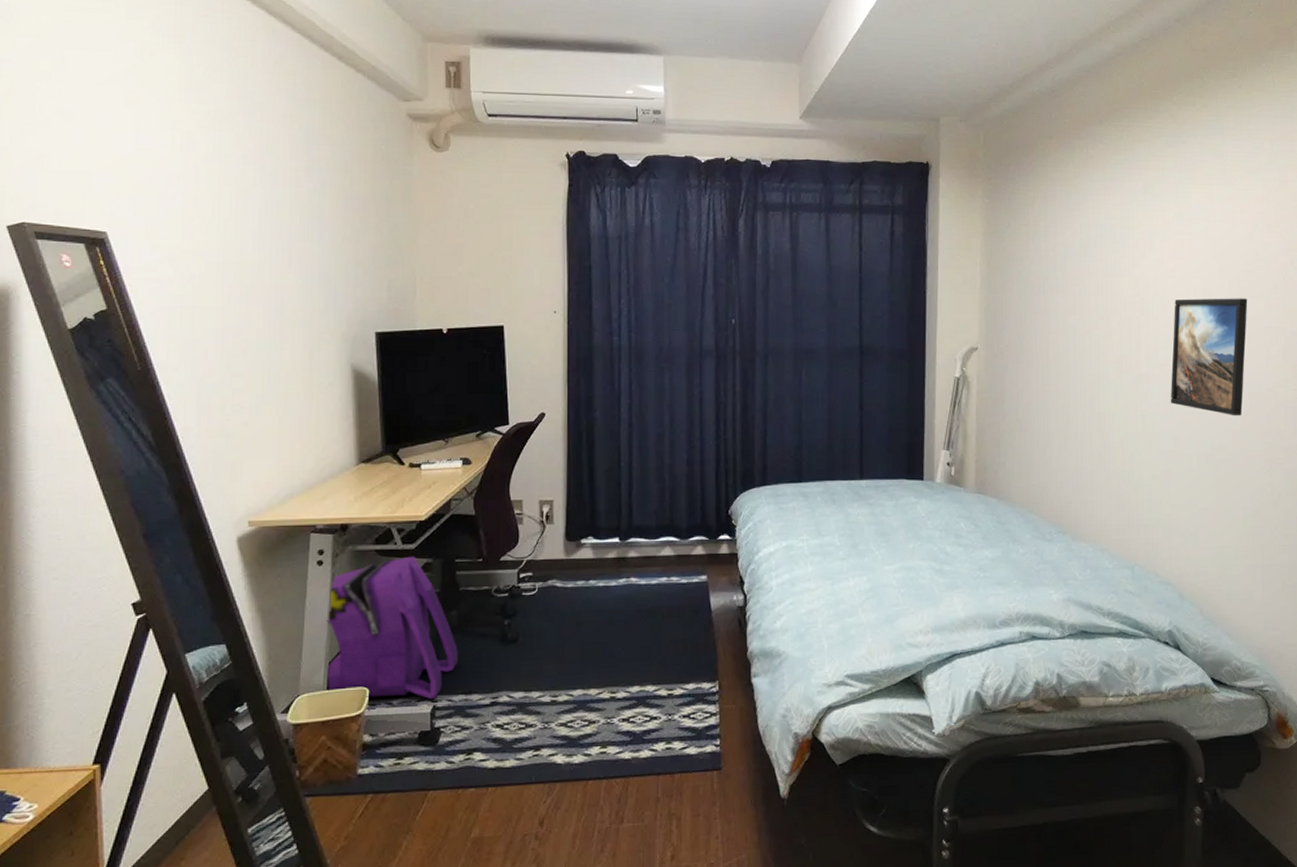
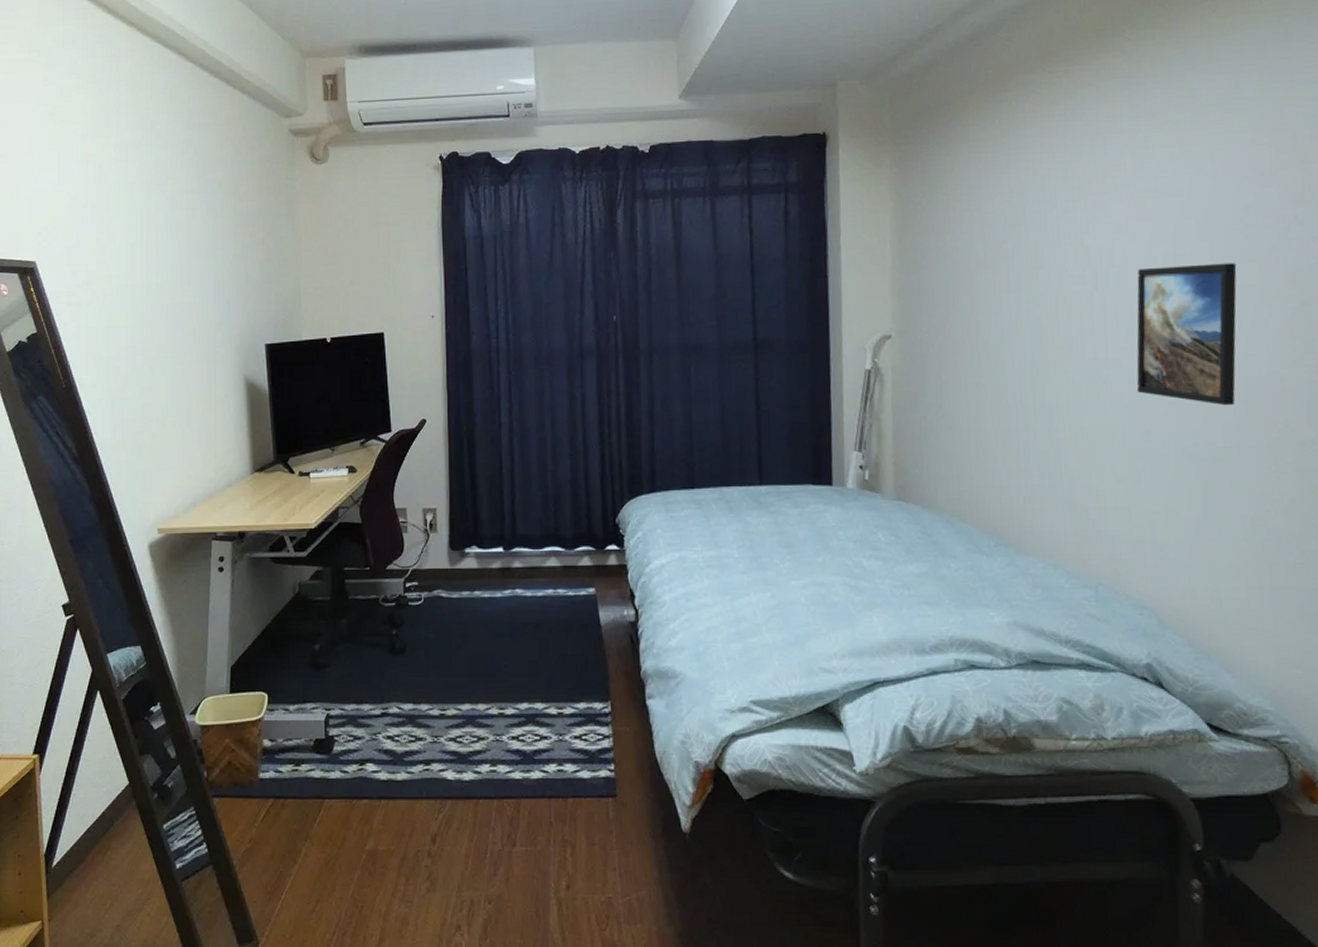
backpack: present [326,556,458,700] -> none [228,564,349,708]

